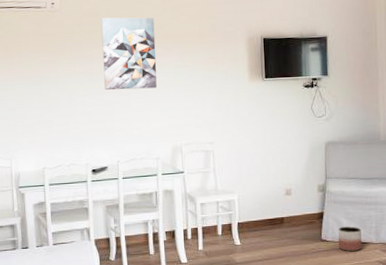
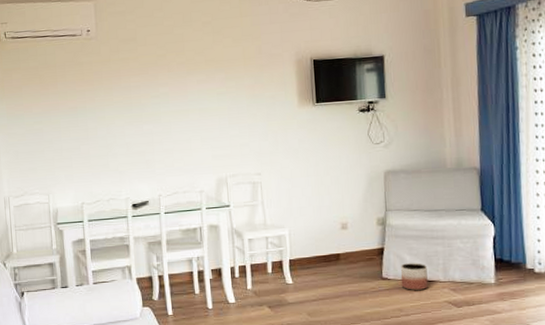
wall art: present [101,17,157,91] -> none [139,41,199,120]

